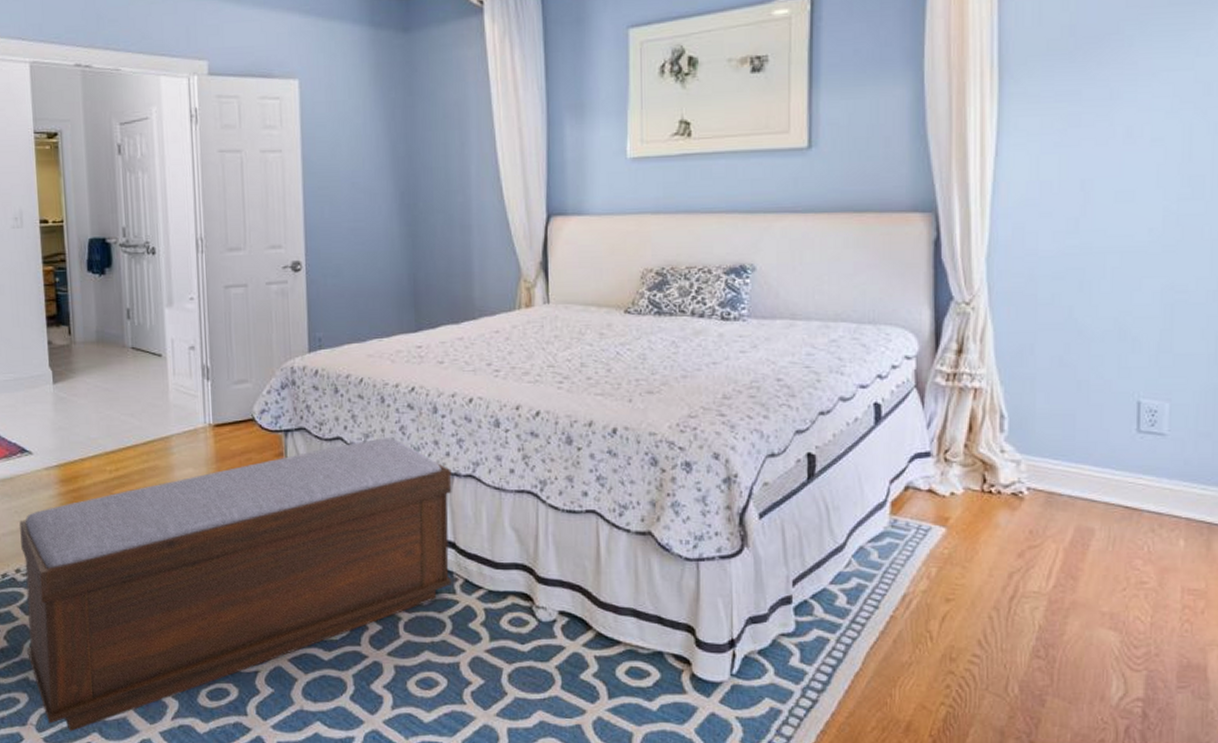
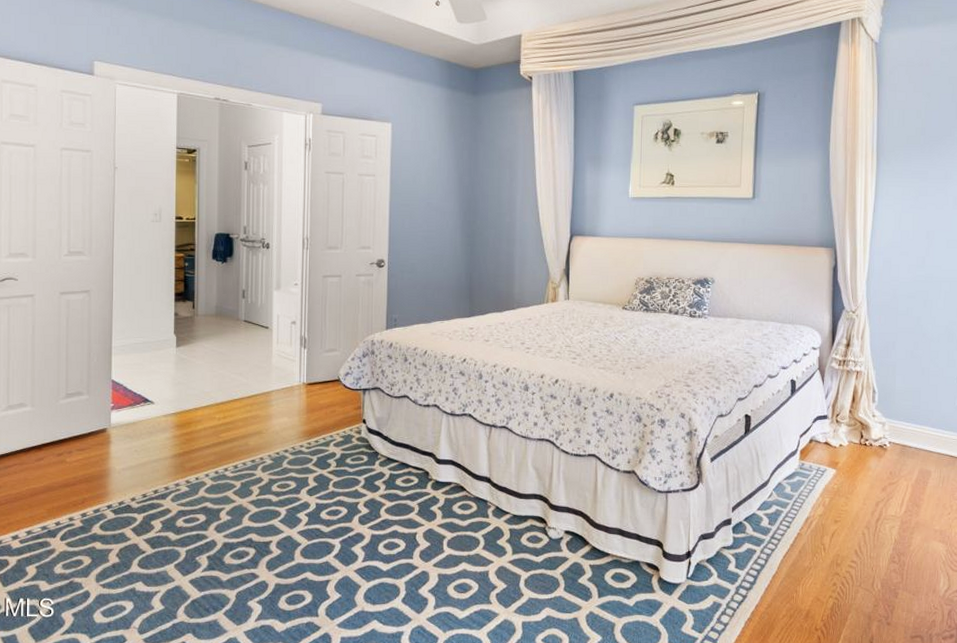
bench: present [19,438,452,732] -> none [136,397,490,633]

